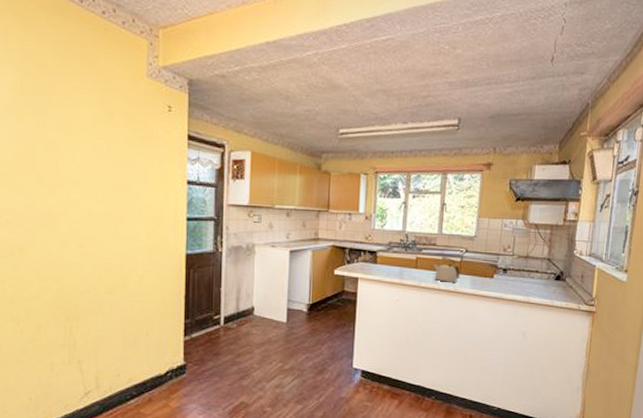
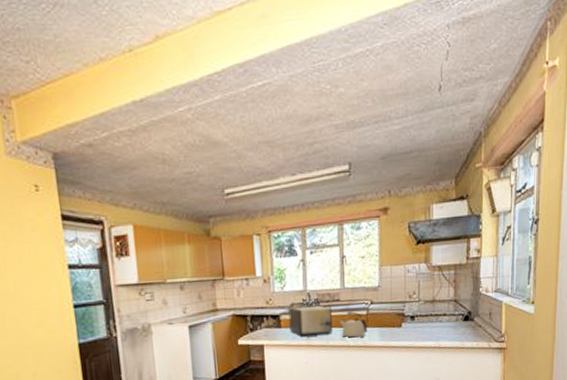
toaster: none [385,246,427,276] -> present [288,305,332,337]

